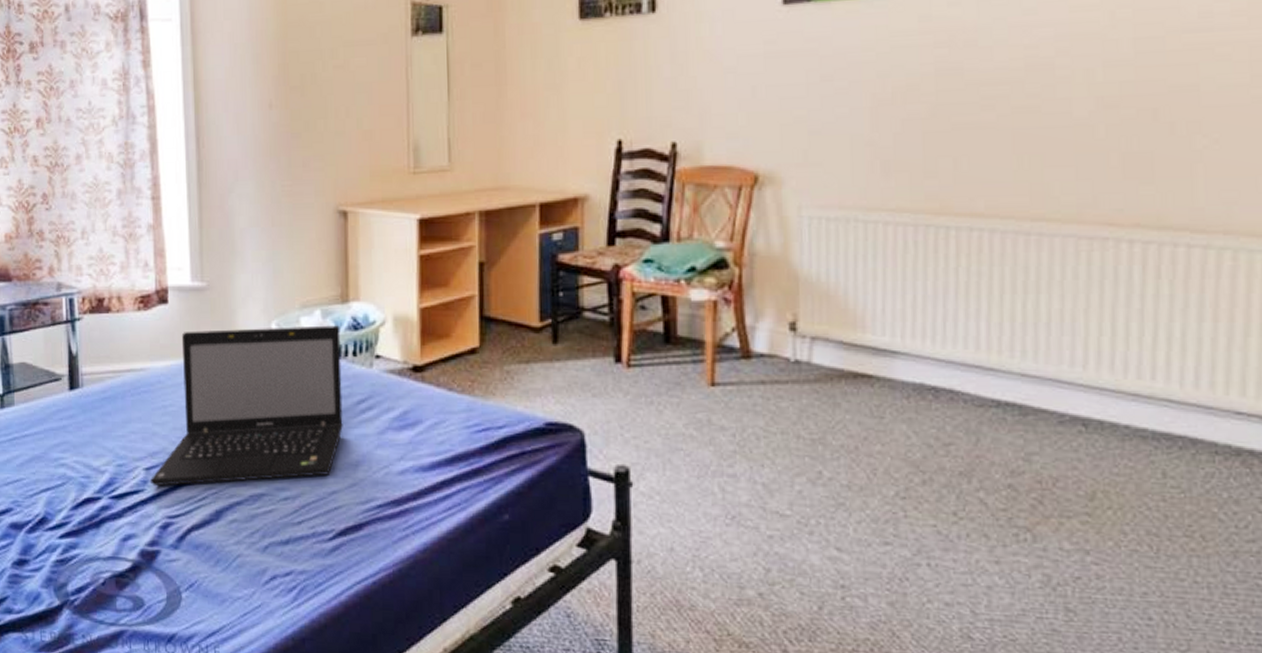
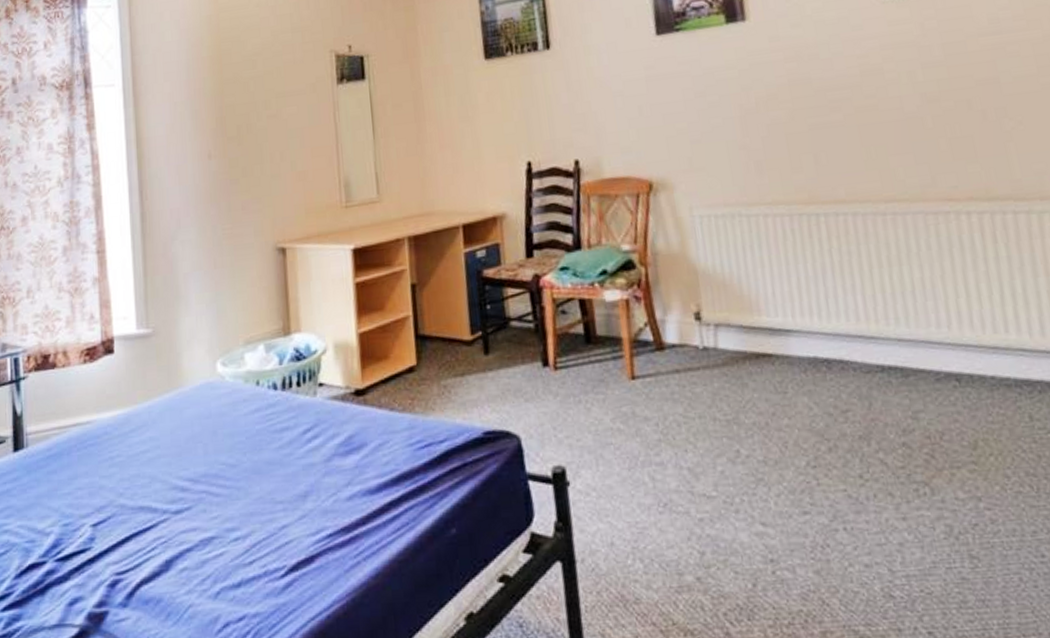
laptop: present [149,325,343,487] -> none [97,358,291,543]

